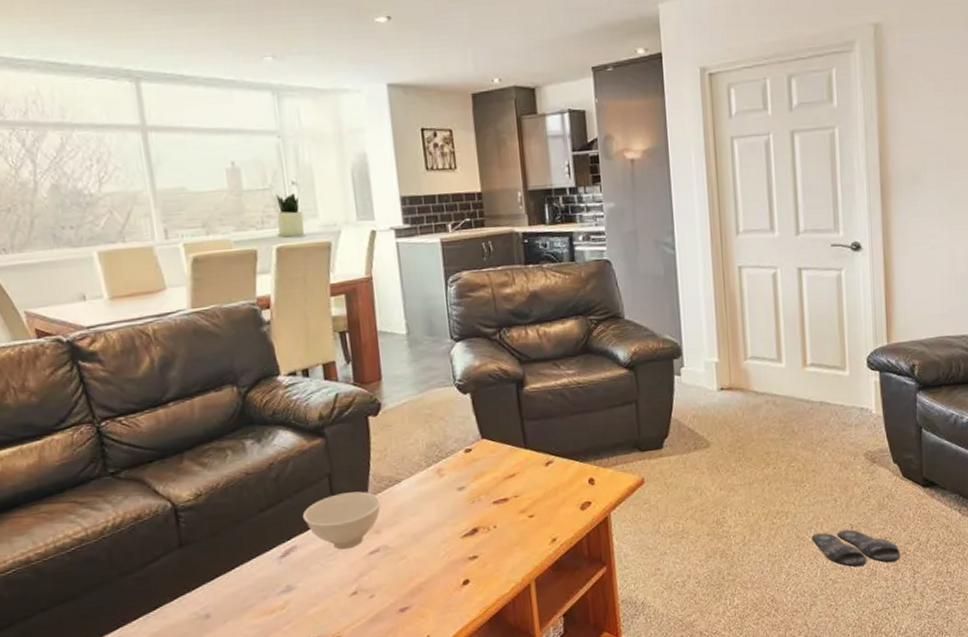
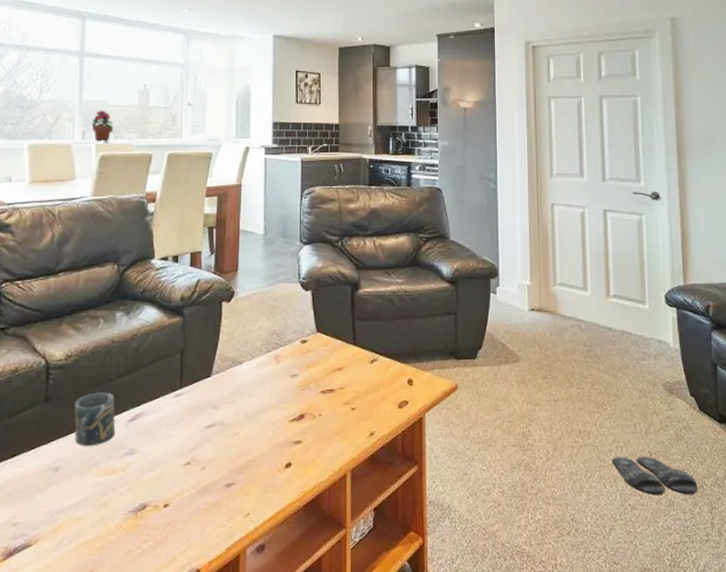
potted flower: none [173,199,203,241] -> present [91,110,114,142]
cup: none [214,529,268,589] -> present [74,392,116,446]
planter: present [276,193,307,239] -> none [169,112,194,148]
bowl: present [302,491,382,550] -> none [153,368,224,420]

